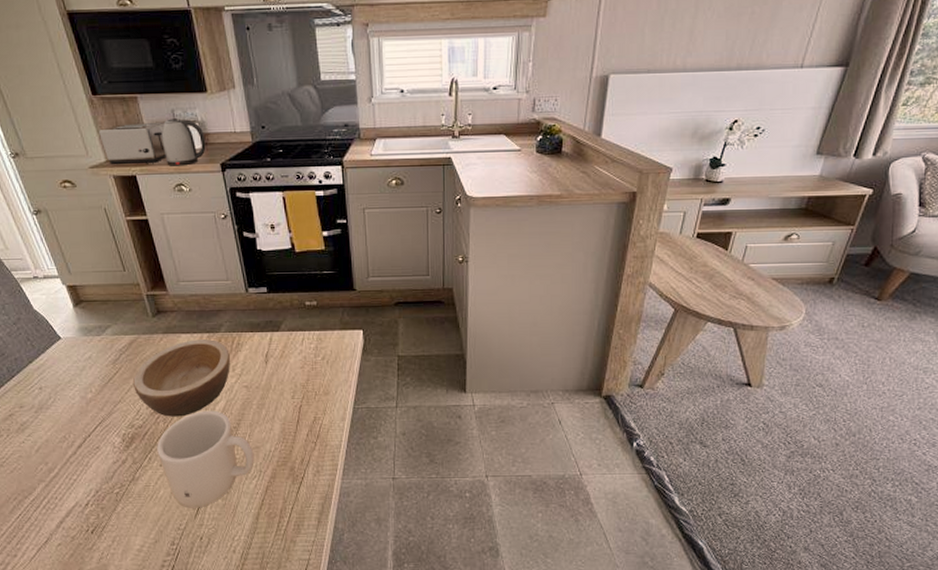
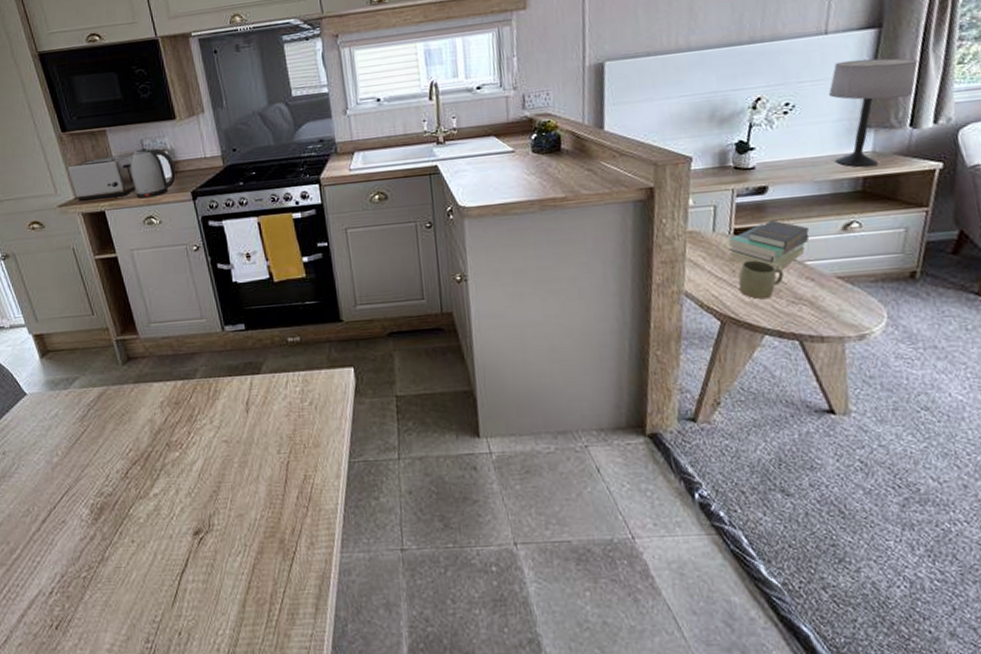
bowl: present [132,339,230,417] -> none [101,387,208,482]
mug: present [157,410,255,508] -> none [128,471,238,595]
books: none [689,227,757,272] -> present [728,220,810,272]
mug: none [693,260,732,293] -> present [738,260,785,299]
table lamp: none [785,93,871,189] -> present [828,58,918,168]

